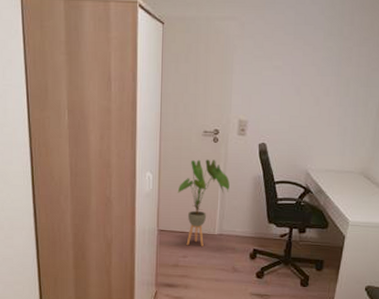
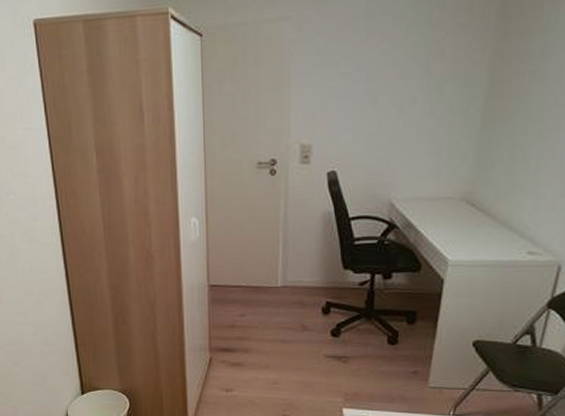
house plant: present [177,159,230,246] -> none [229,196,293,302]

